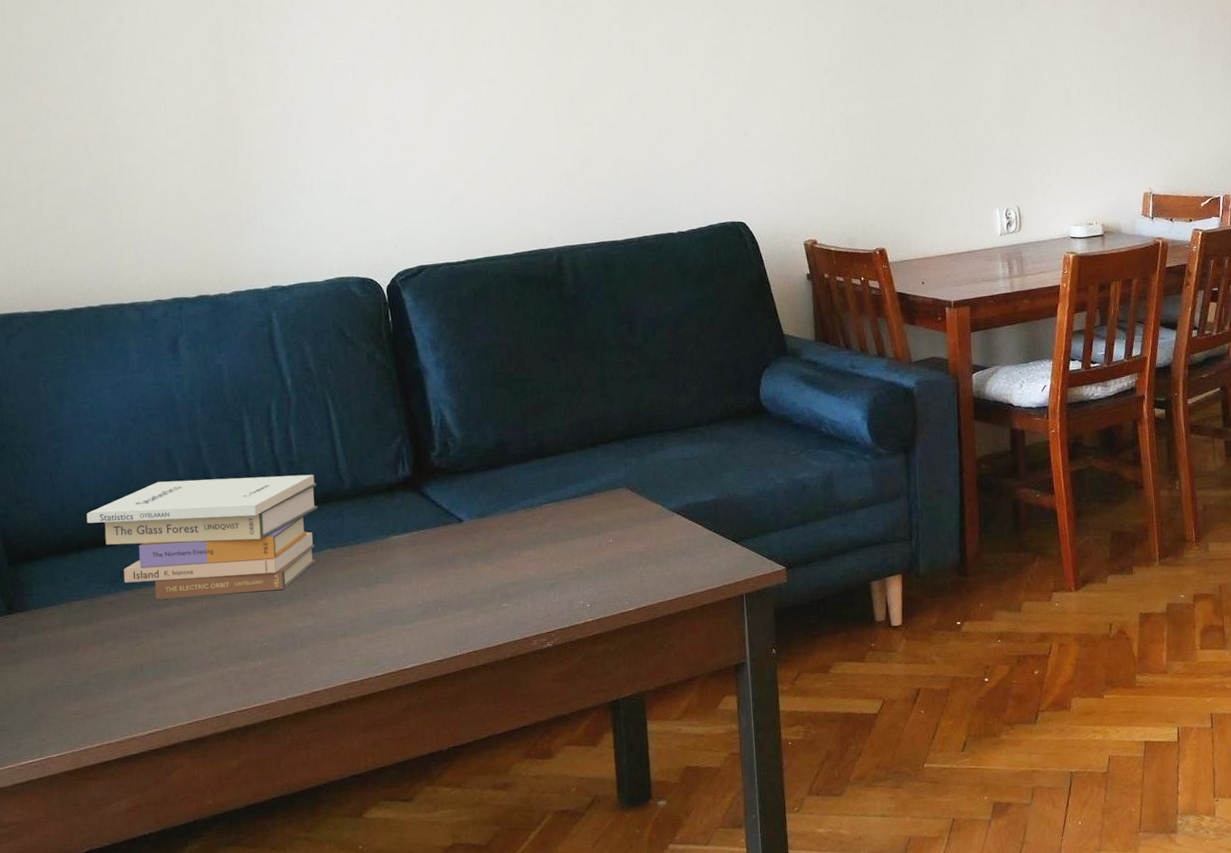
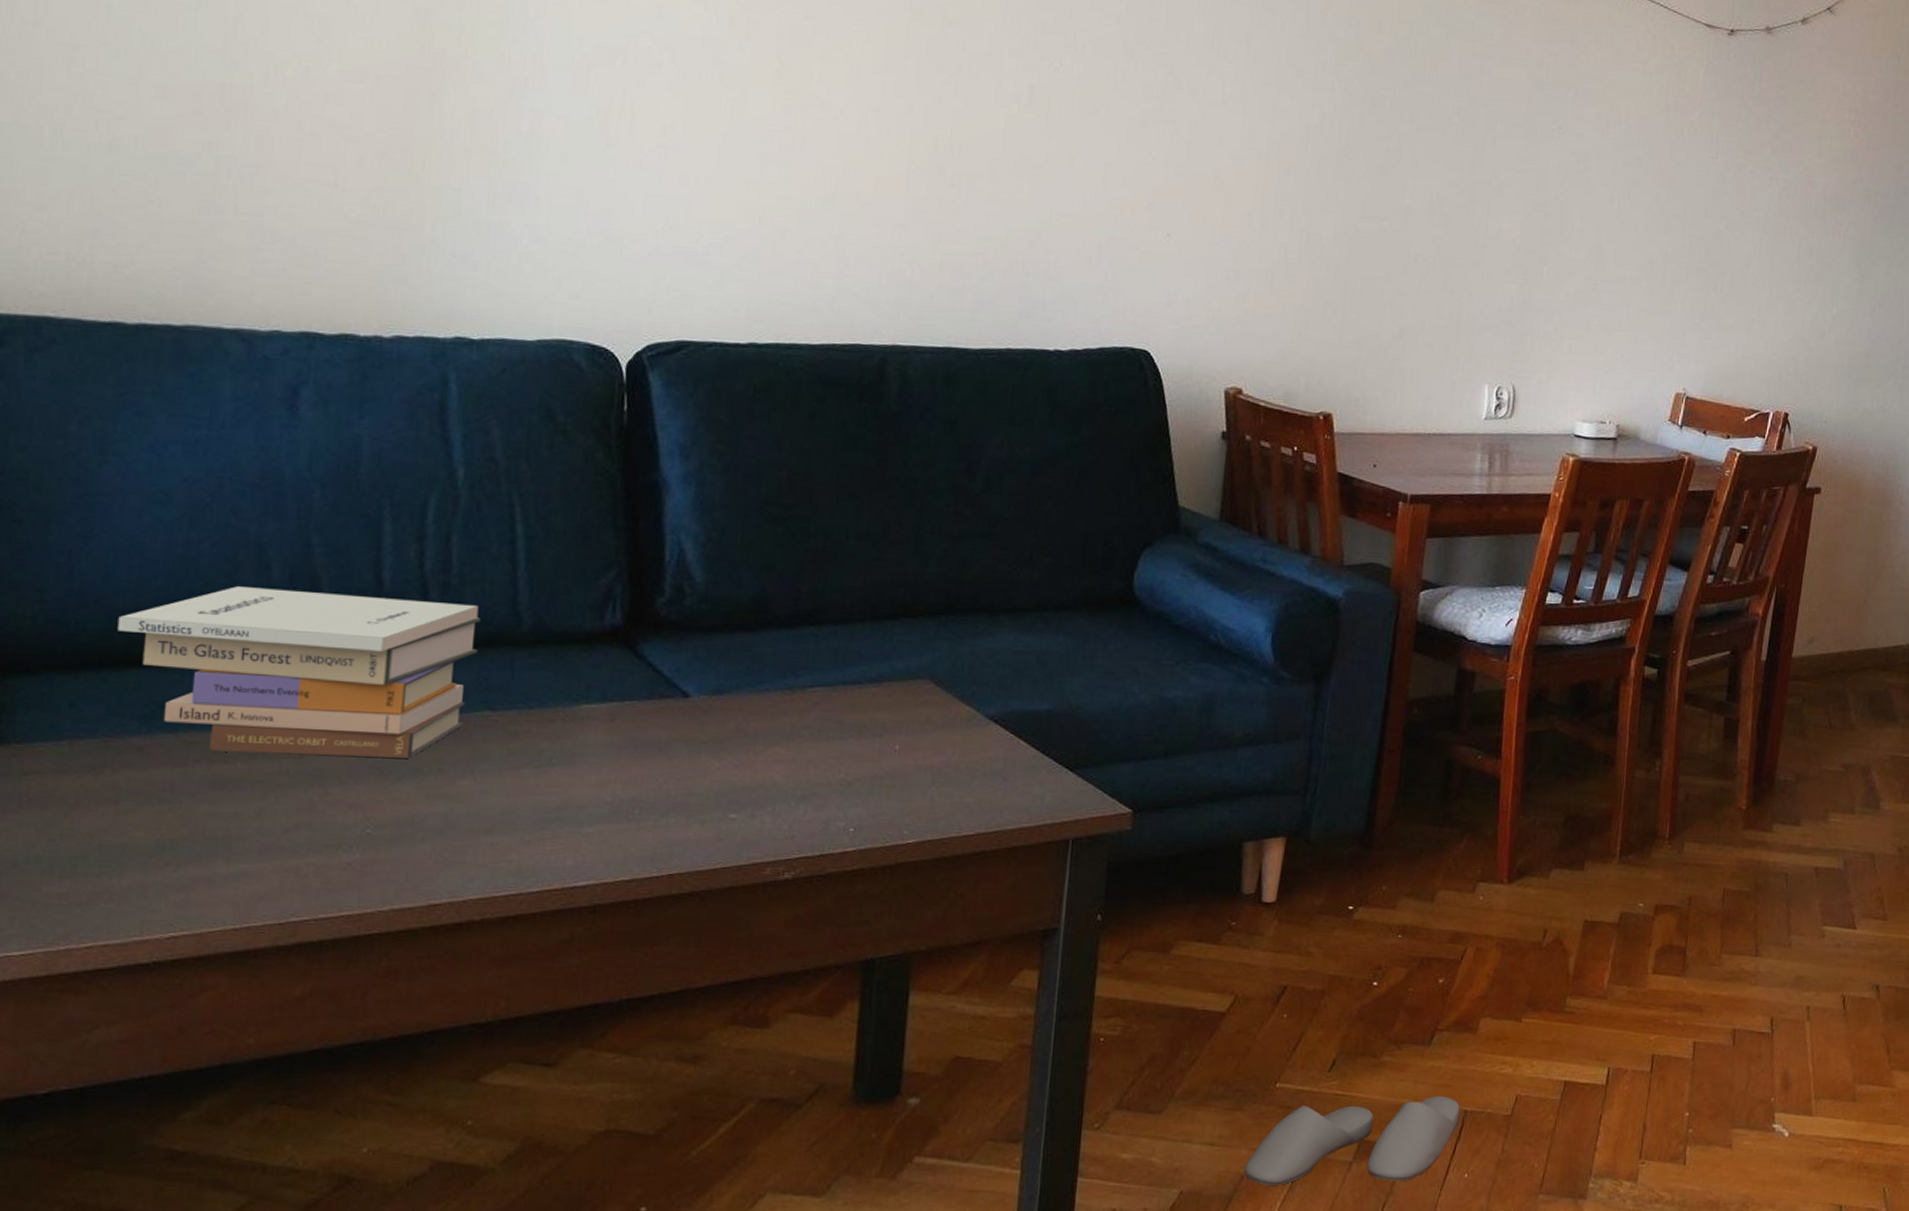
slippers: none [910,762,1067,844] -> present [1244,1096,1460,1185]

